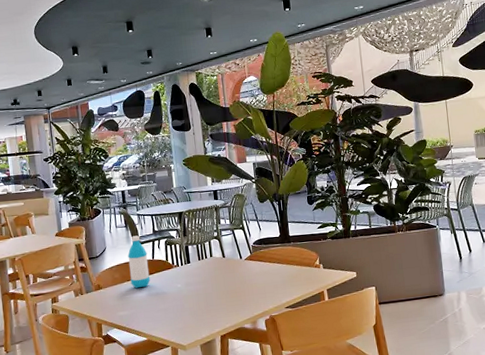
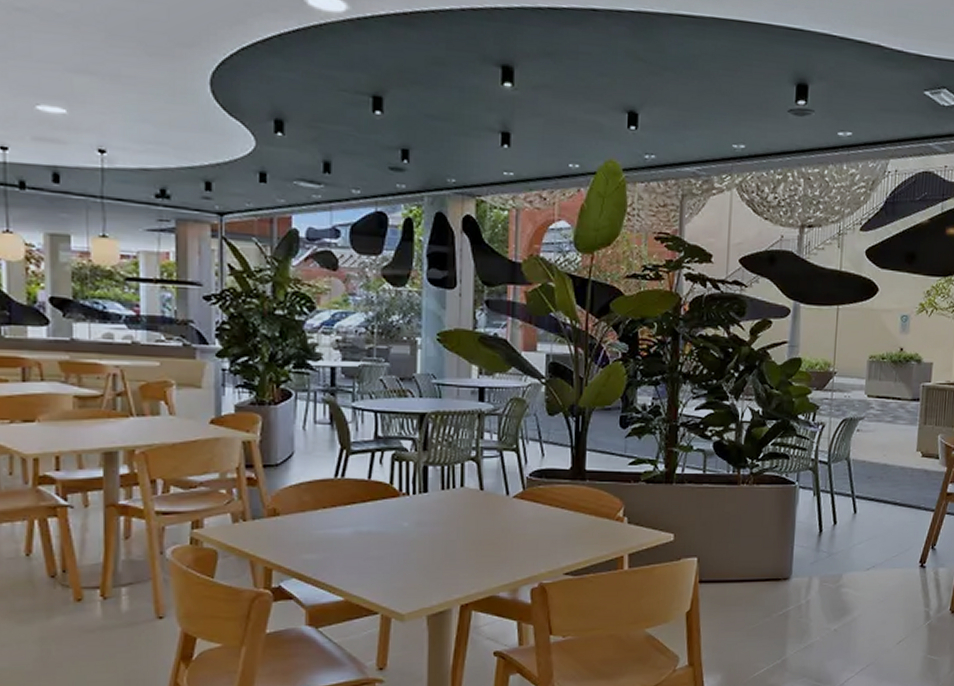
water bottle: present [127,235,150,289] -> none [328,440,361,521]

